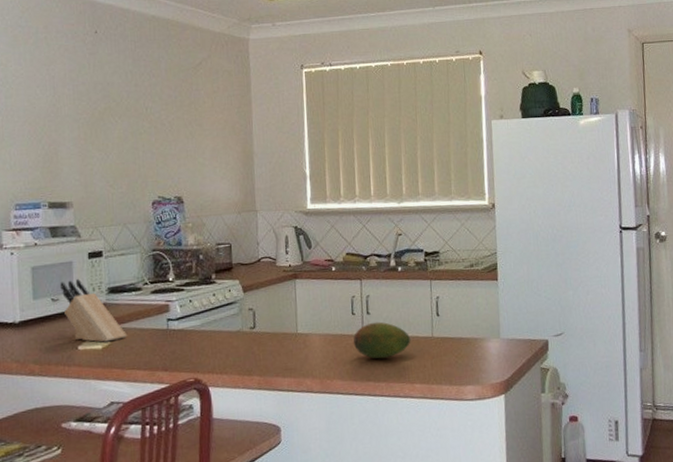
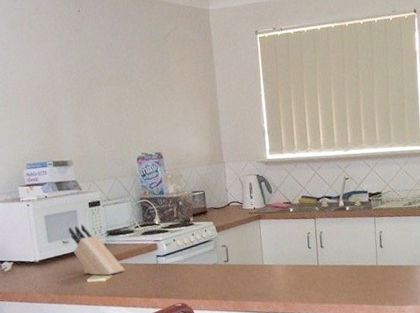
fruit: present [353,321,411,359] -> none [310,253,359,285]

